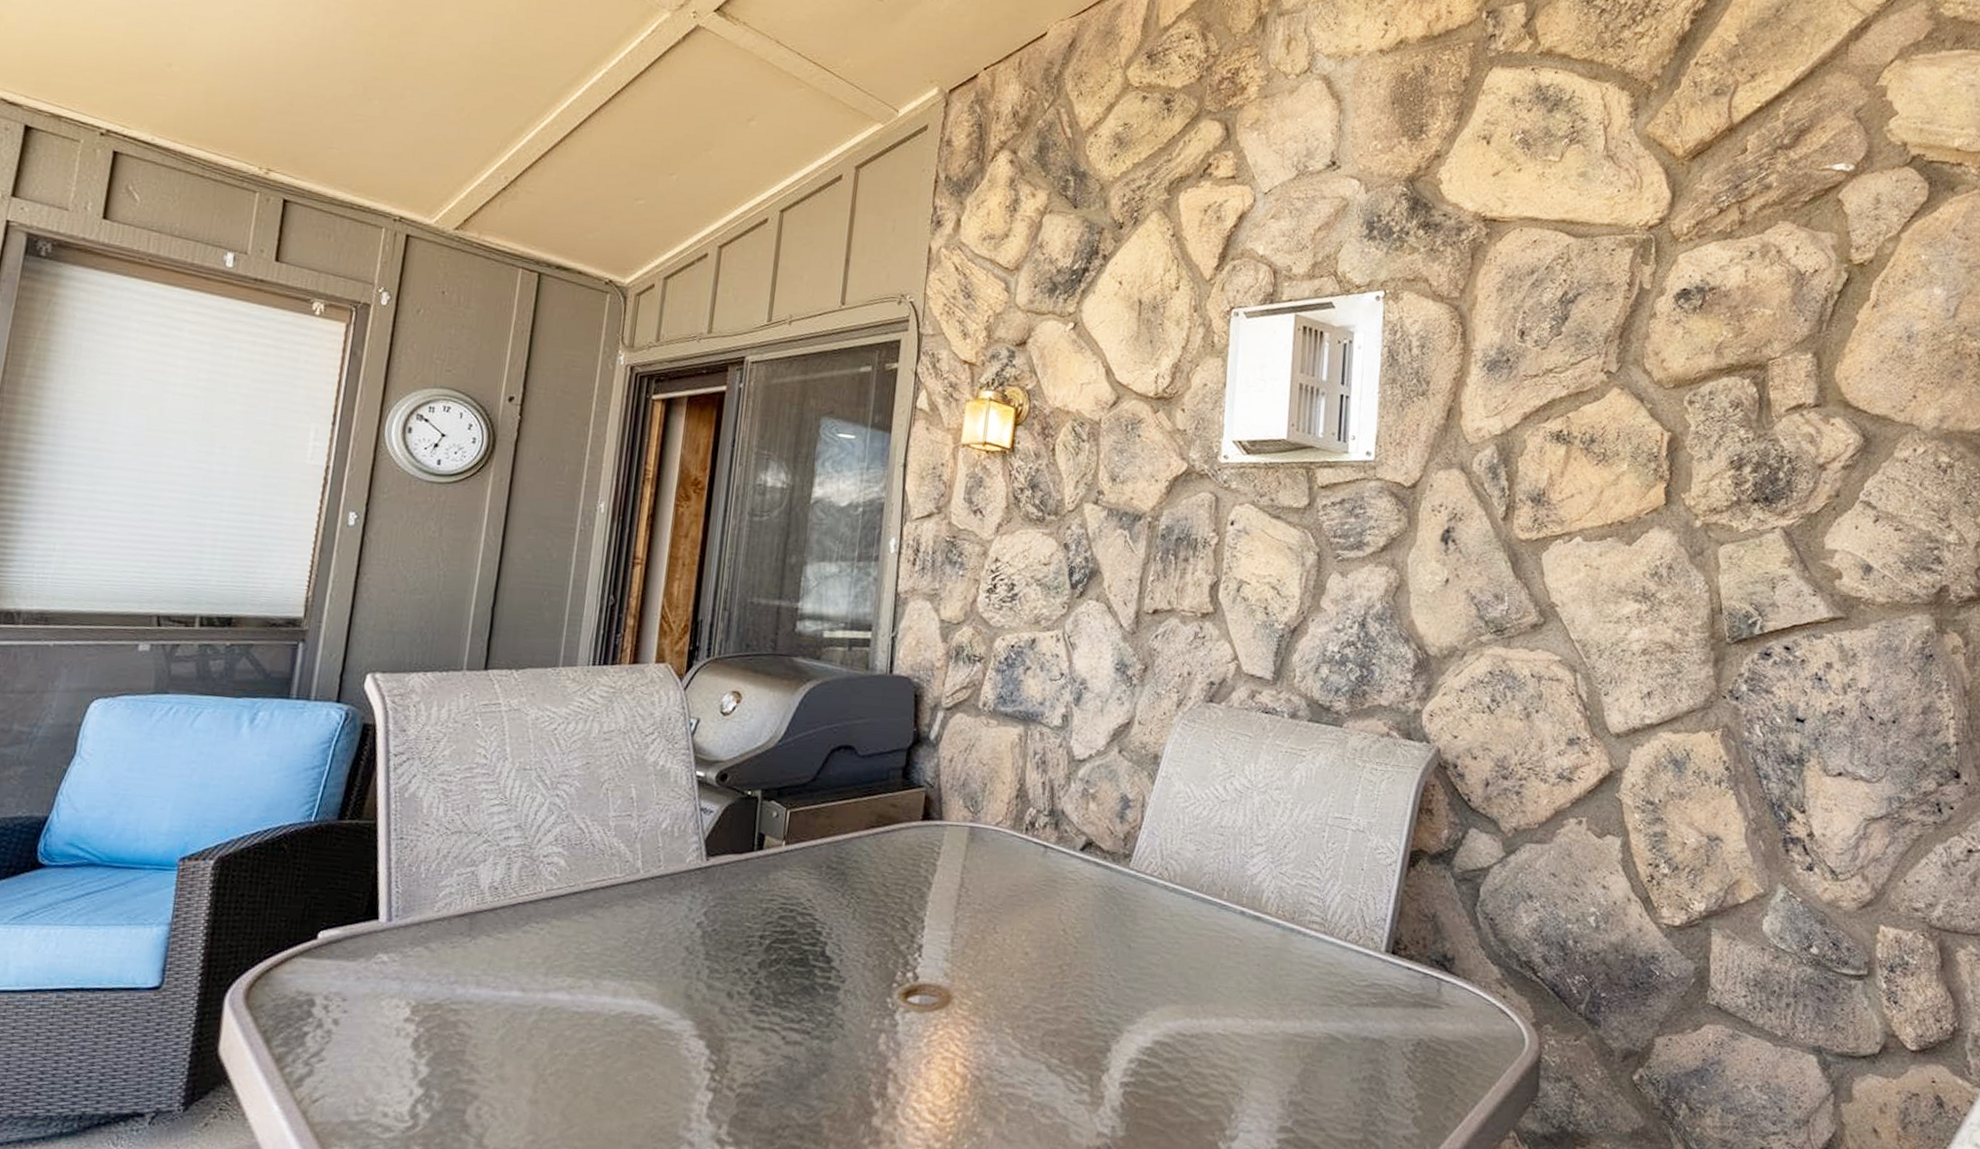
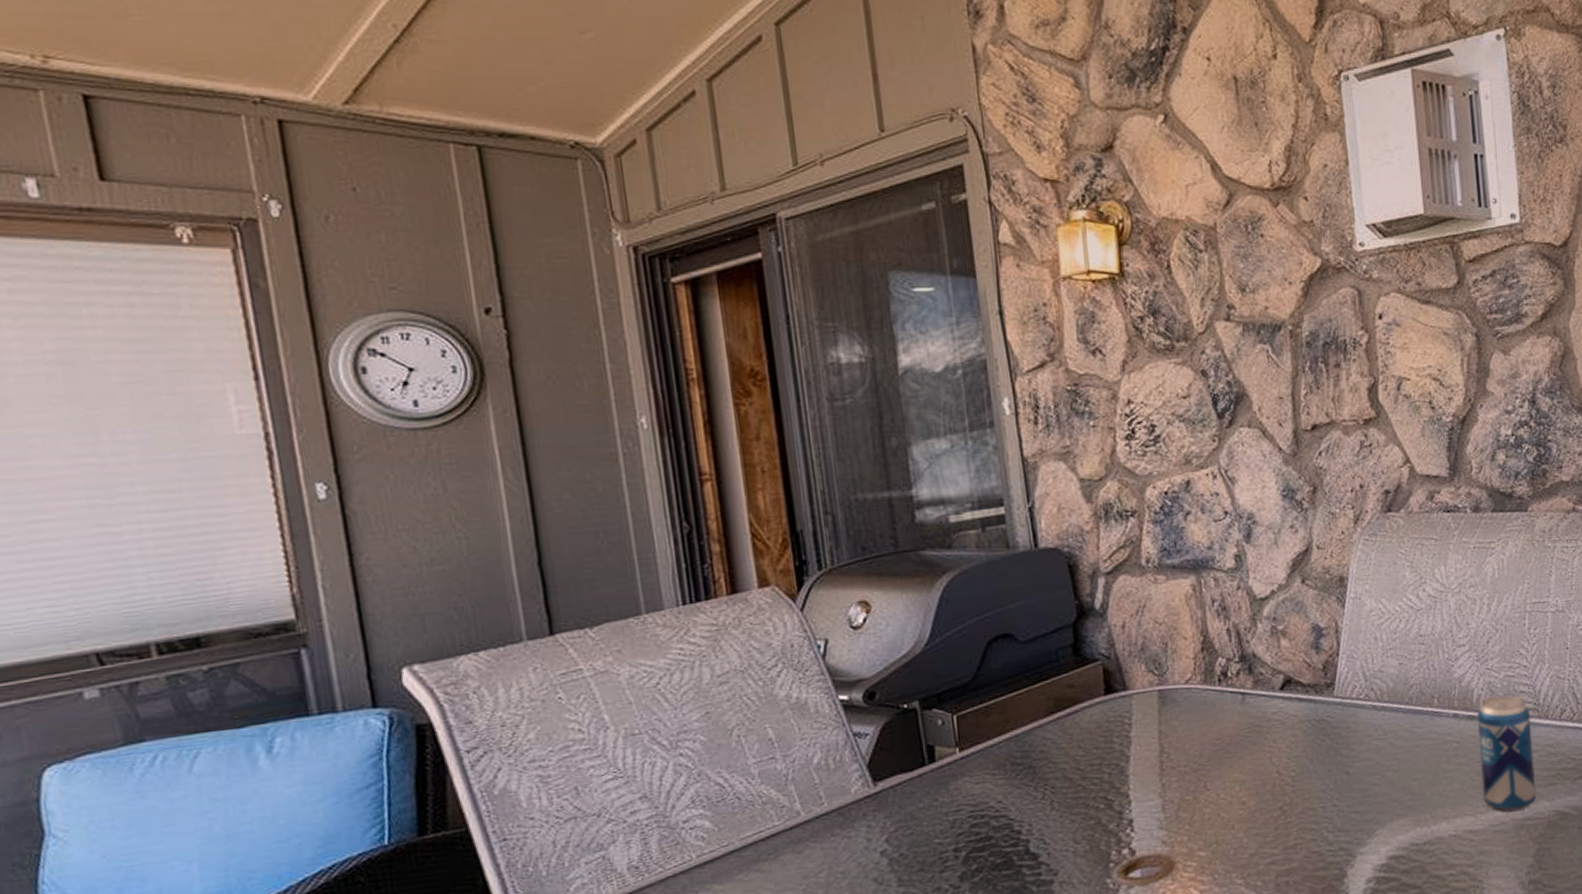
beverage can: none [1256,902,1316,1024] -> present [1476,695,1536,812]

